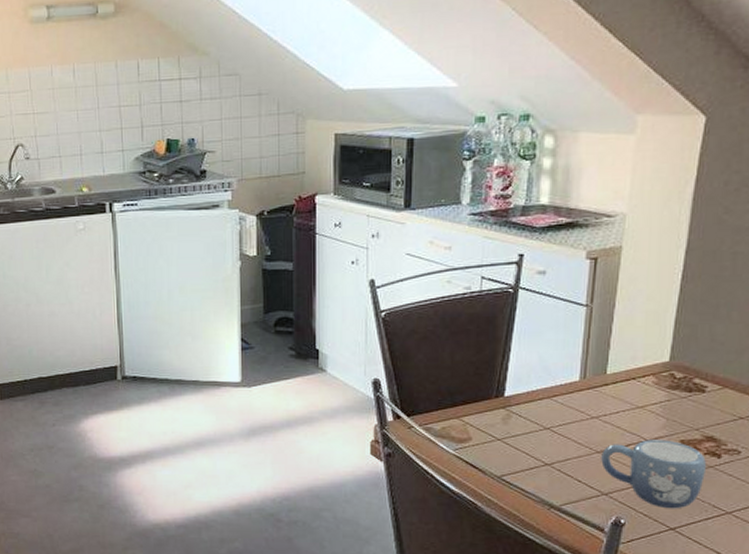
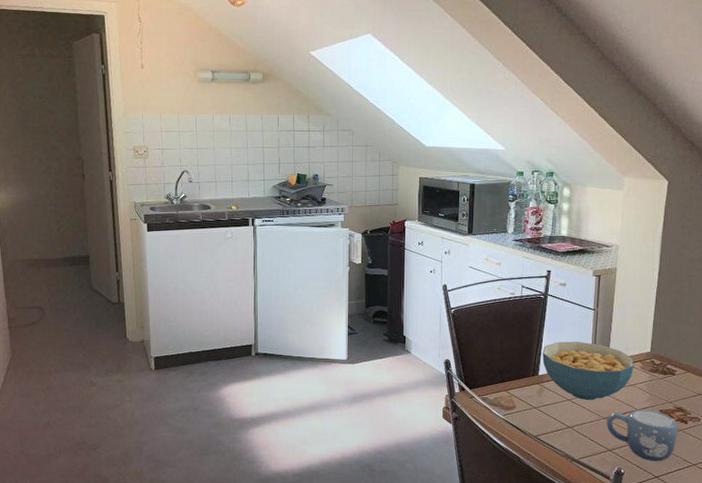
cereal bowl: none [510,349,644,428] -> present [542,341,634,400]

